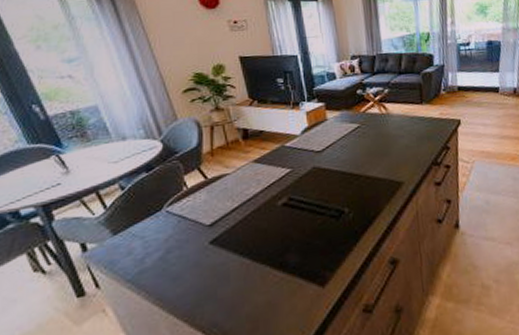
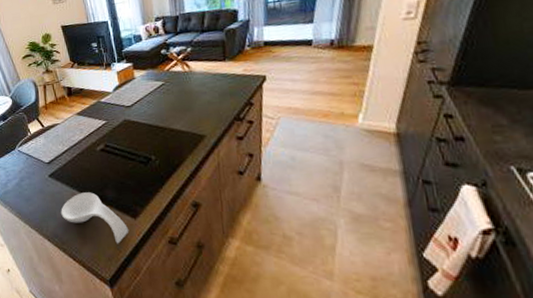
spoon rest: none [224,259,316,323] -> present [61,192,129,244]

